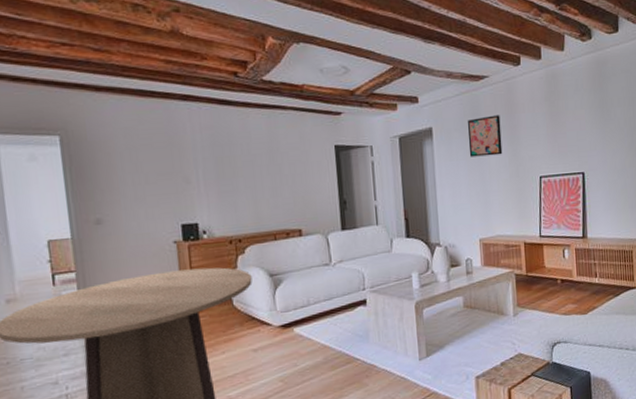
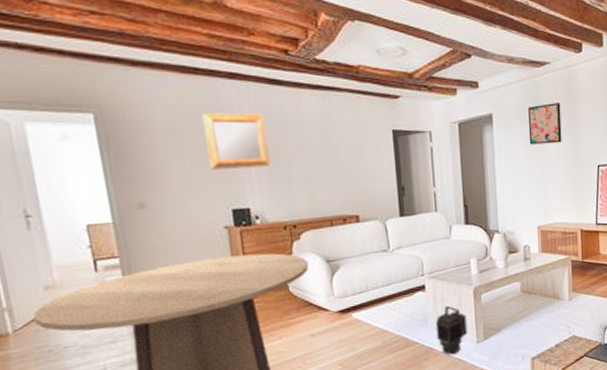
mirror: none [157,132,218,187] -> present [202,113,270,170]
lantern: none [376,320,410,373] -> present [435,305,468,355]

